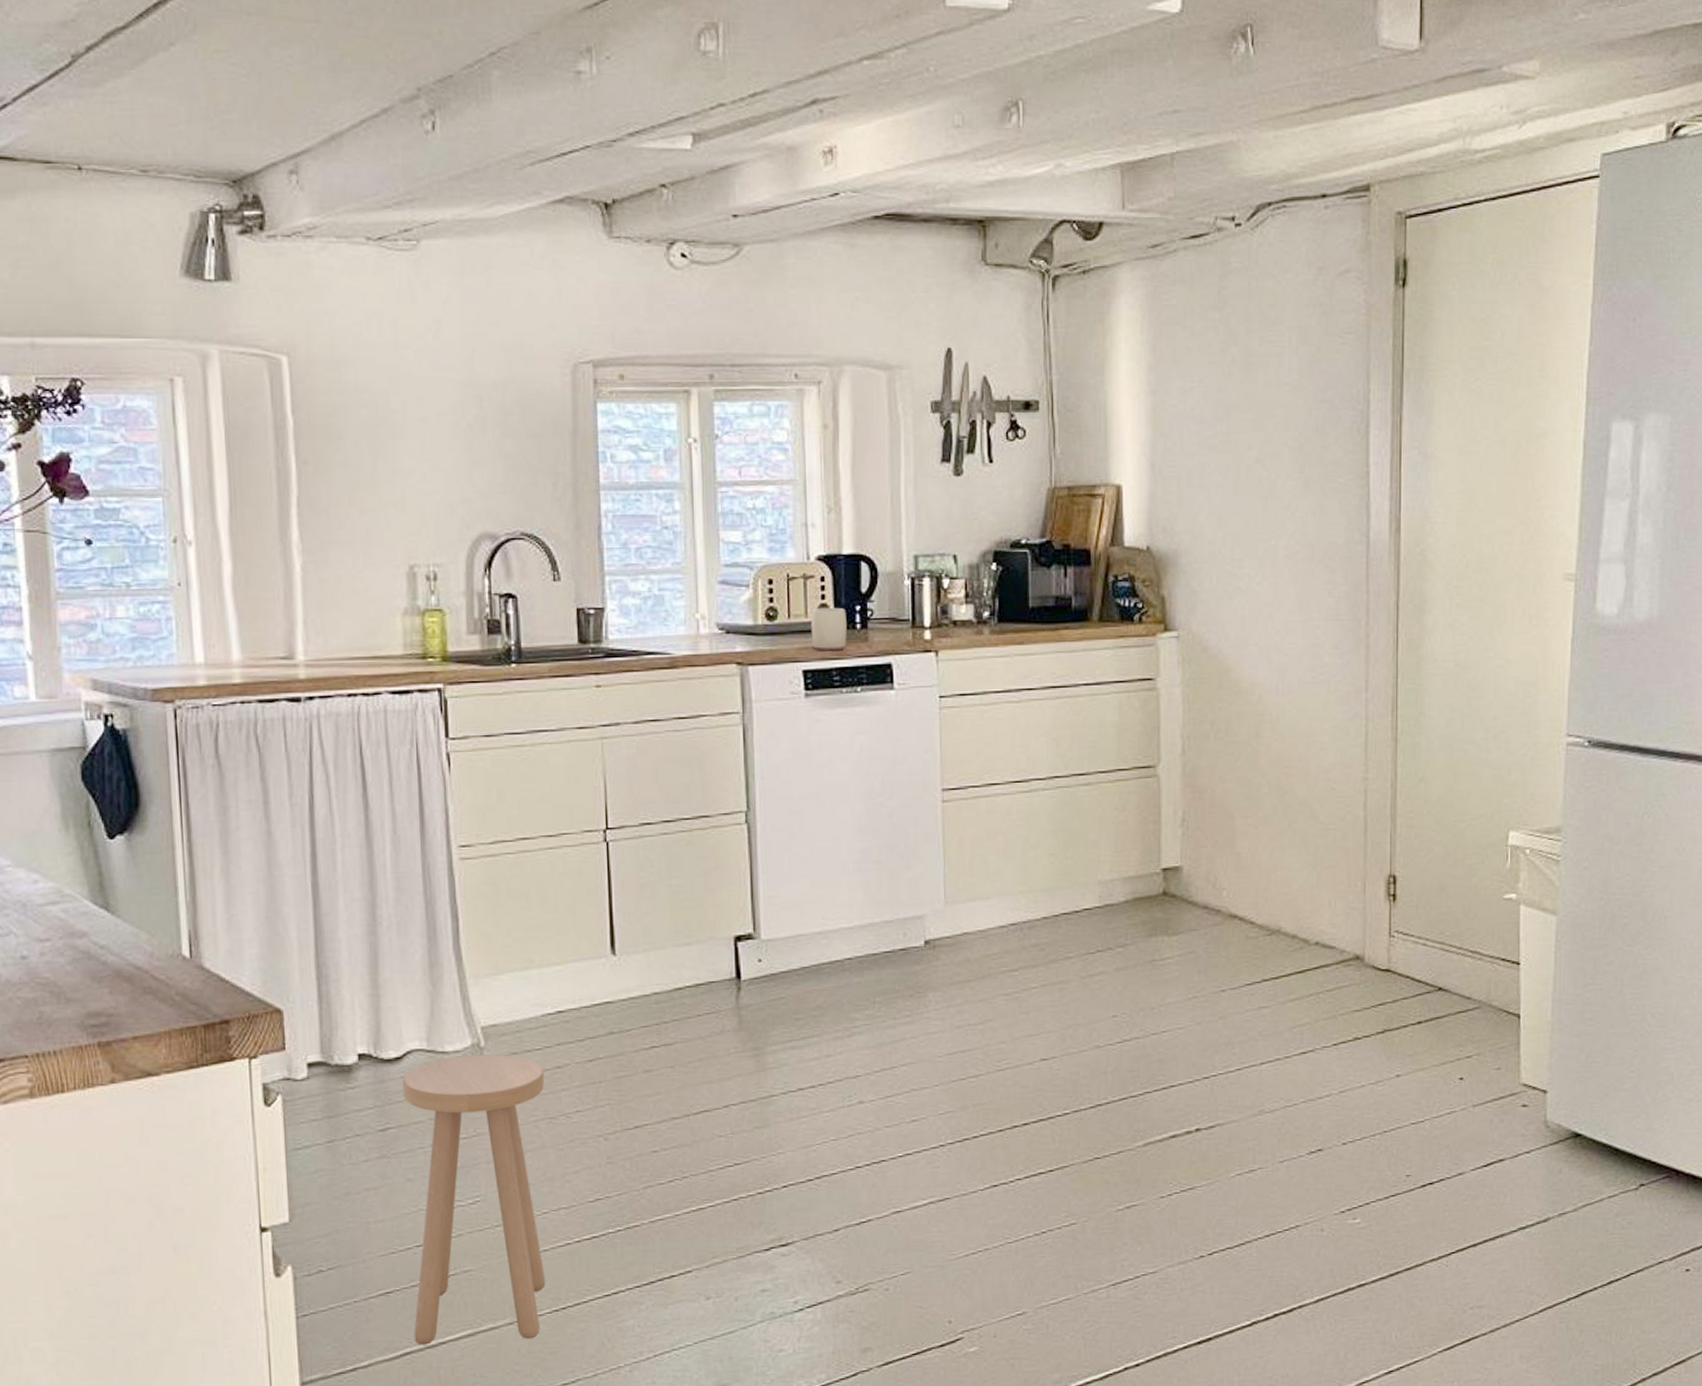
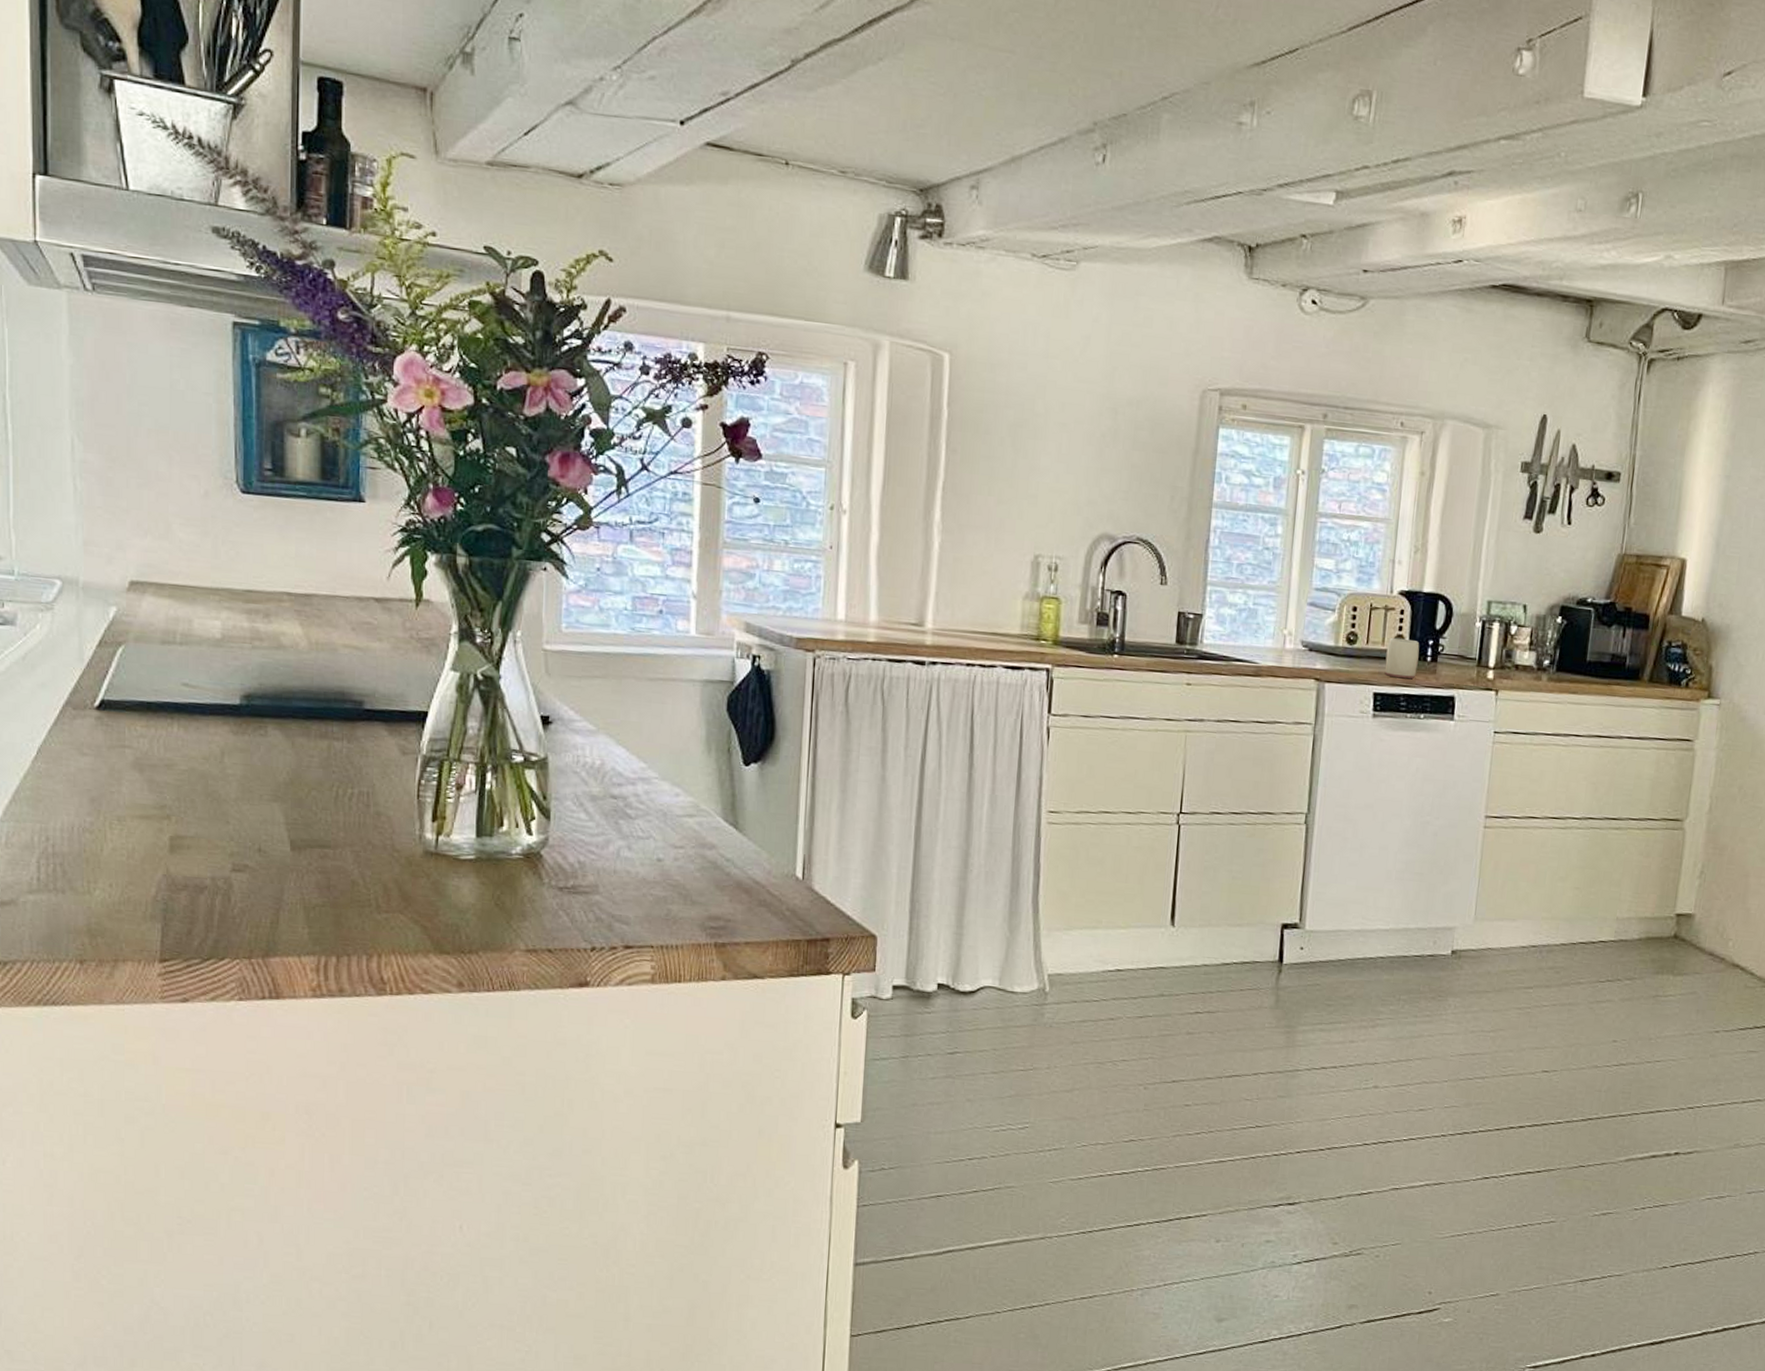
stool: present [402,1054,546,1345] -> none [956,997,1098,1254]

